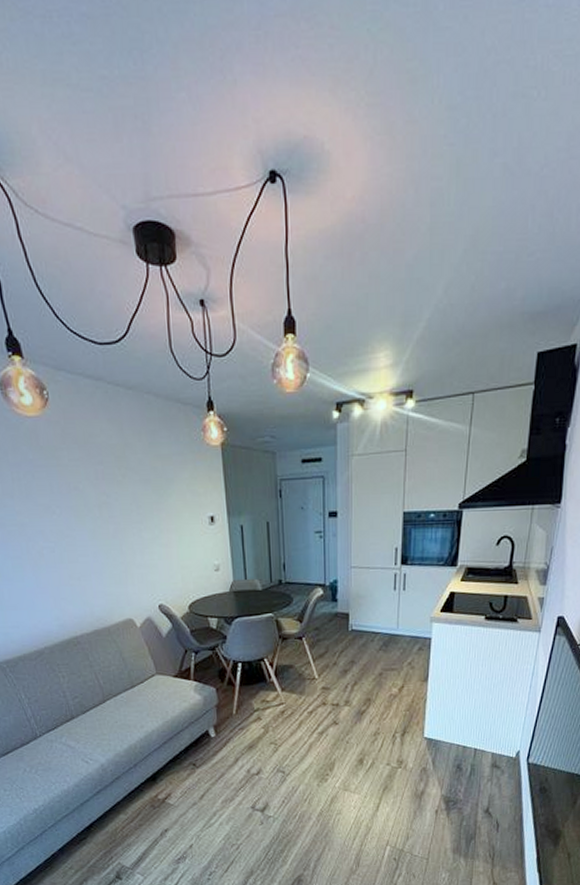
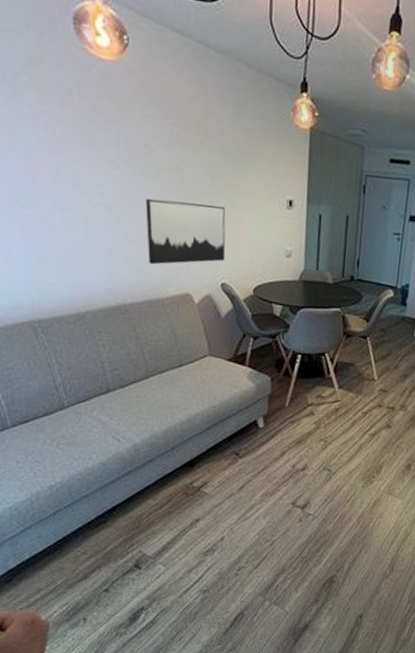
wall art: none [82,532,159,597] -> present [145,198,226,265]

